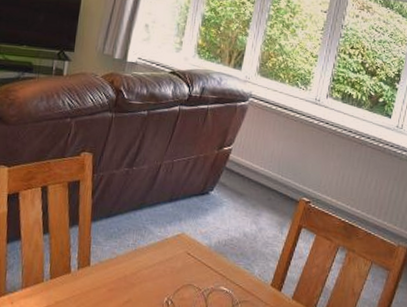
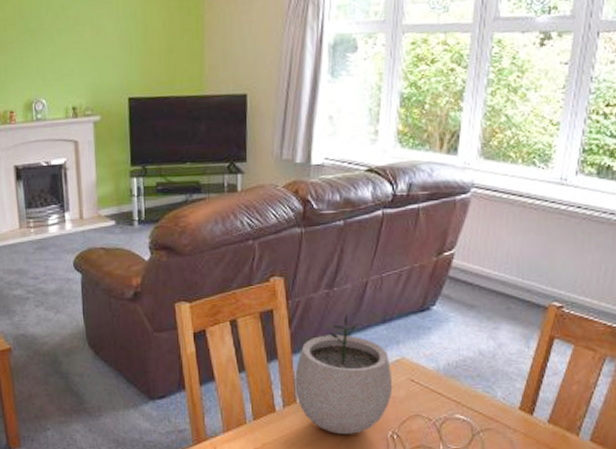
plant pot: none [90,191,173,298] -> present [295,314,393,434]

